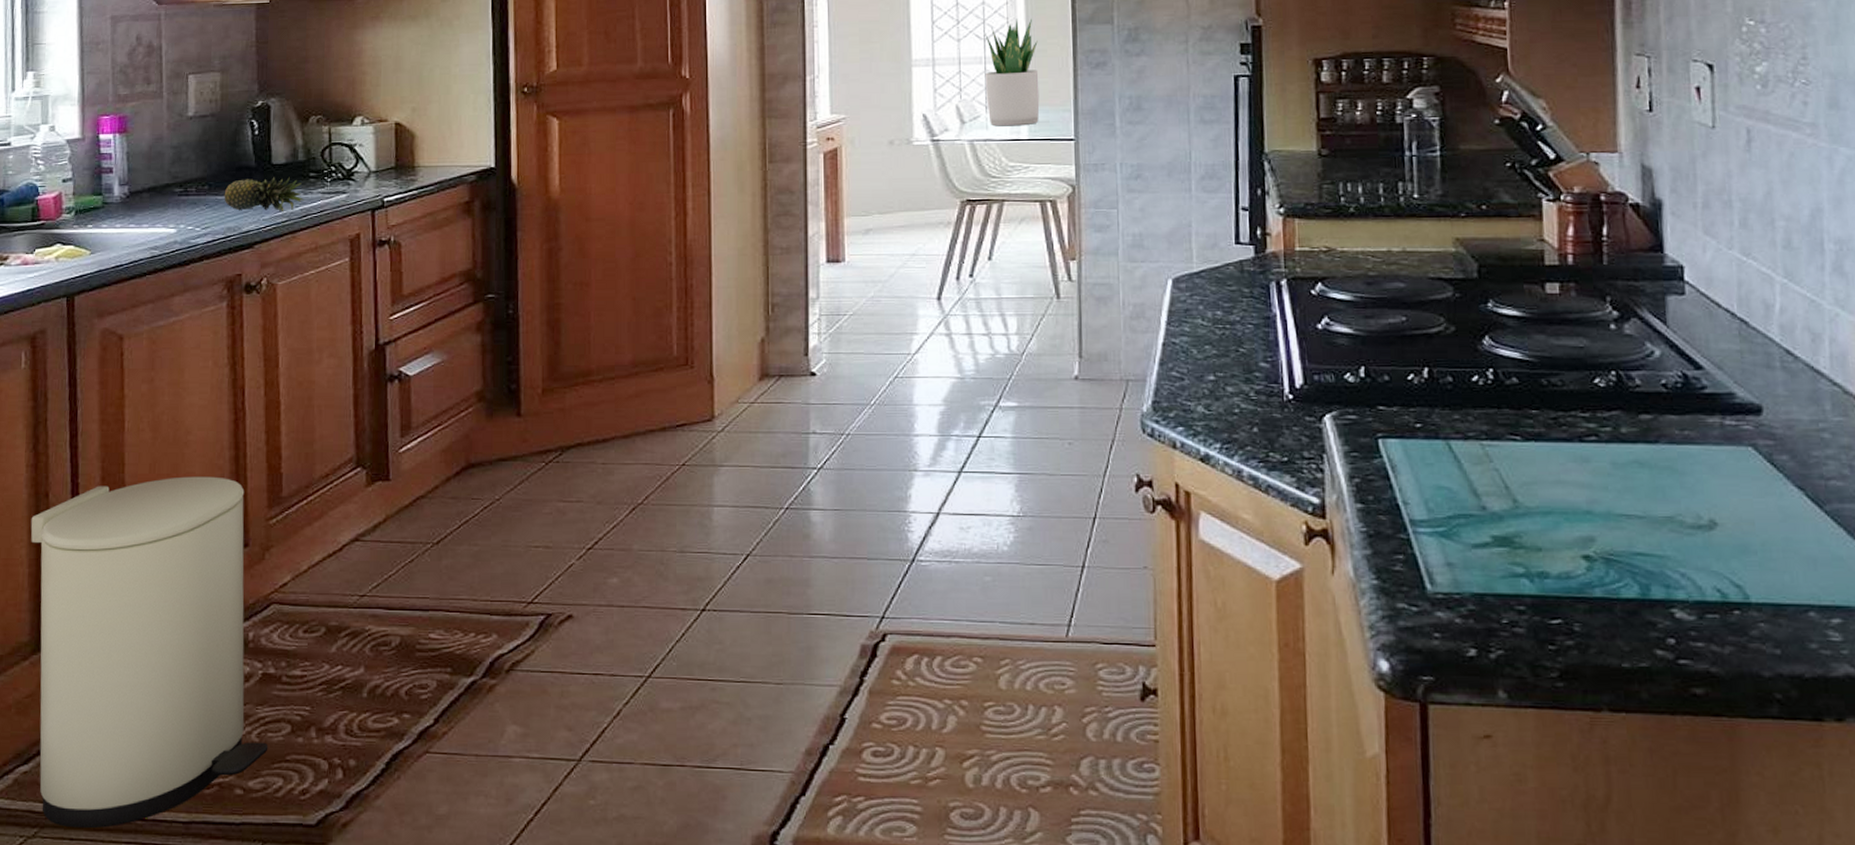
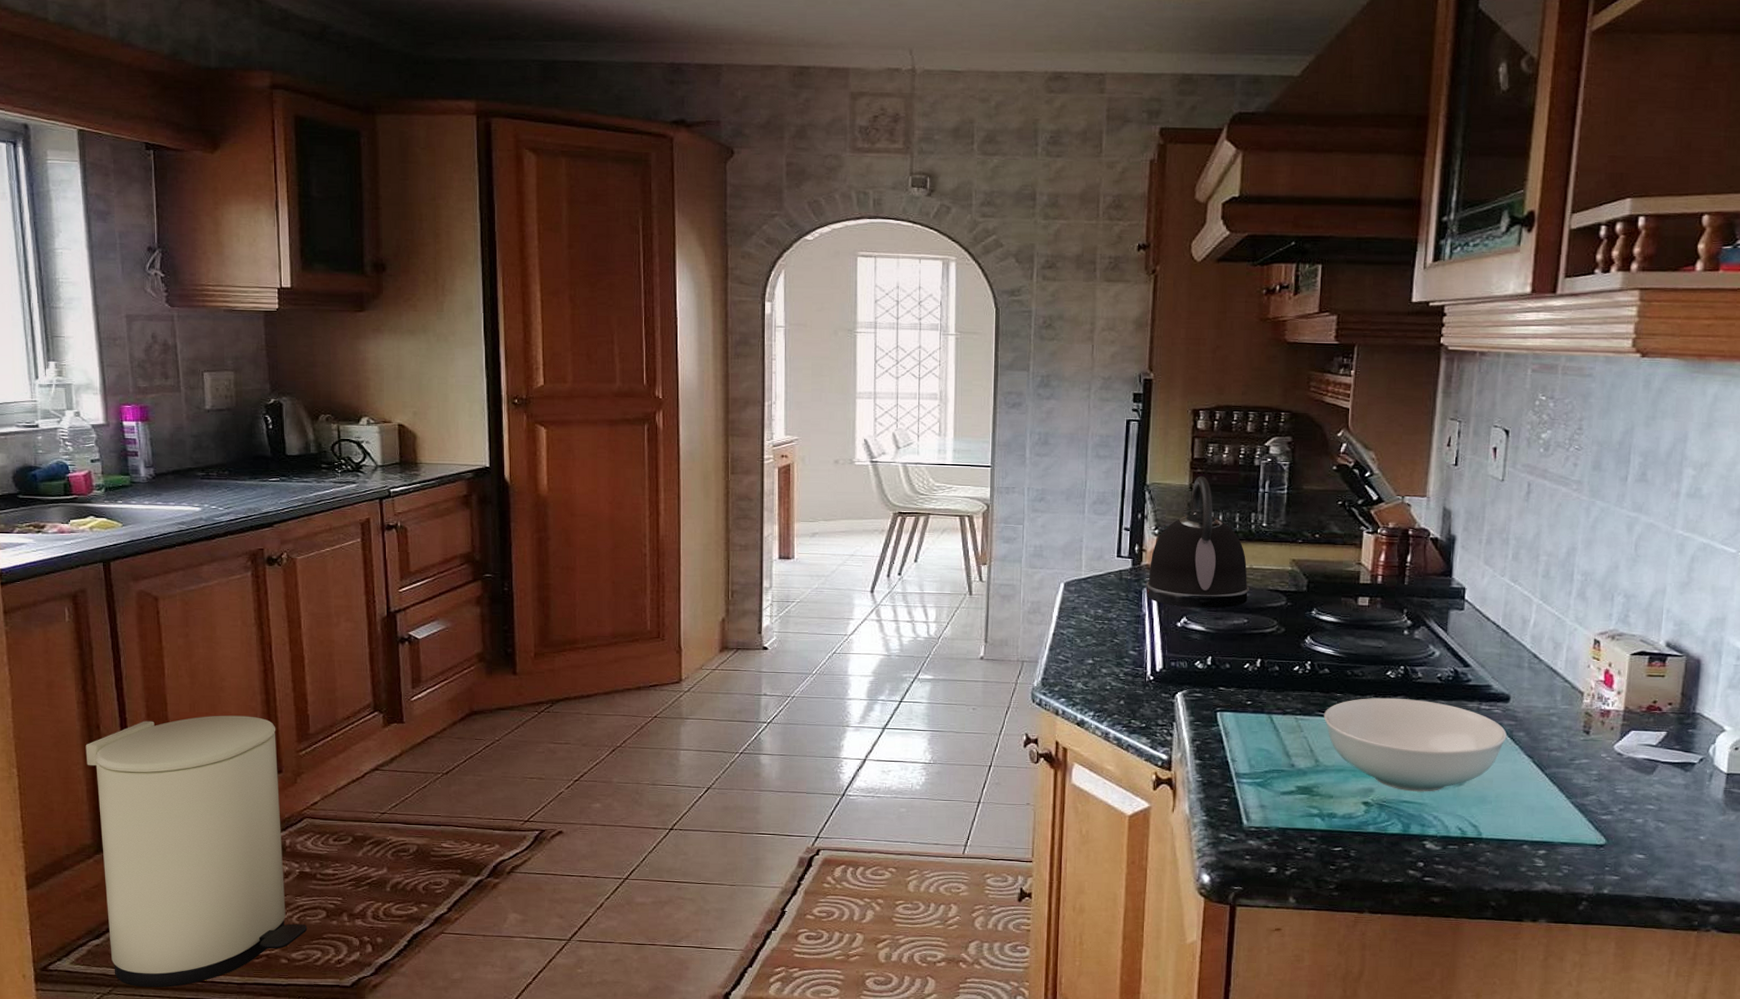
fruit: present [224,177,305,211] -> none [243,466,318,497]
planter: present [985,18,1040,127] -> none [918,362,965,453]
kettle: none [1274,139,1405,305] -> present [1146,476,1249,609]
bowl: none [1517,413,1765,540] -> present [1323,697,1507,792]

